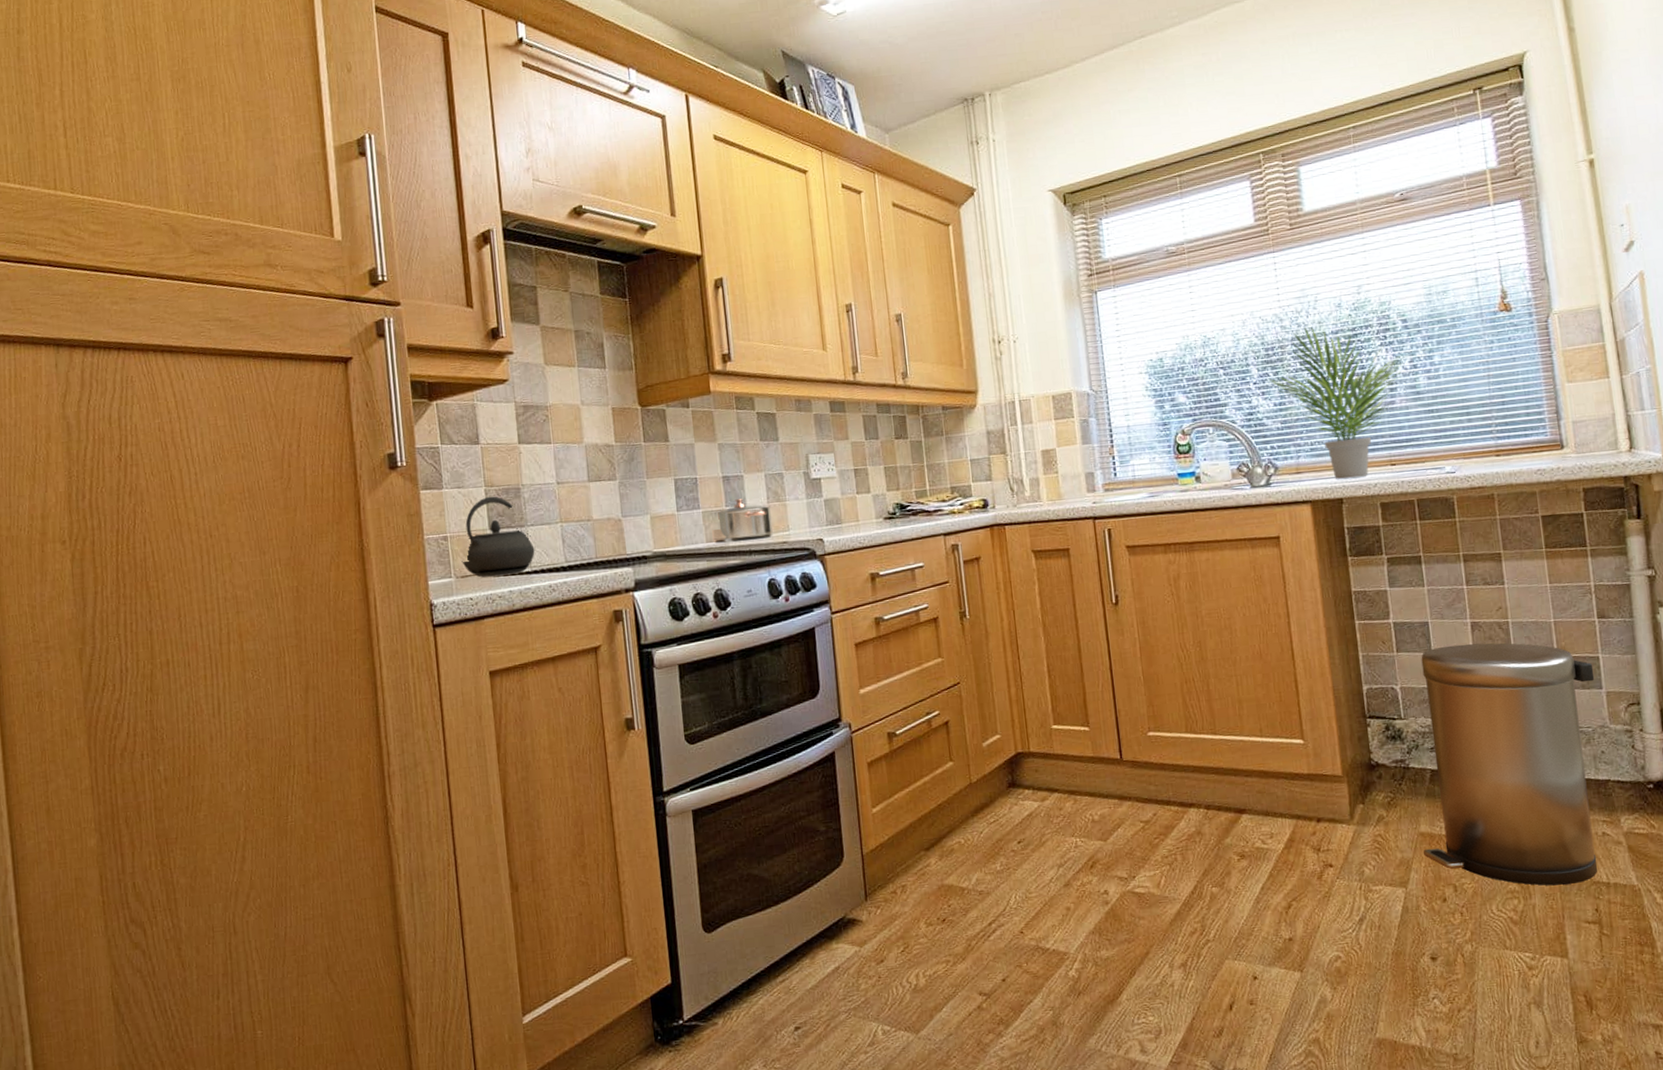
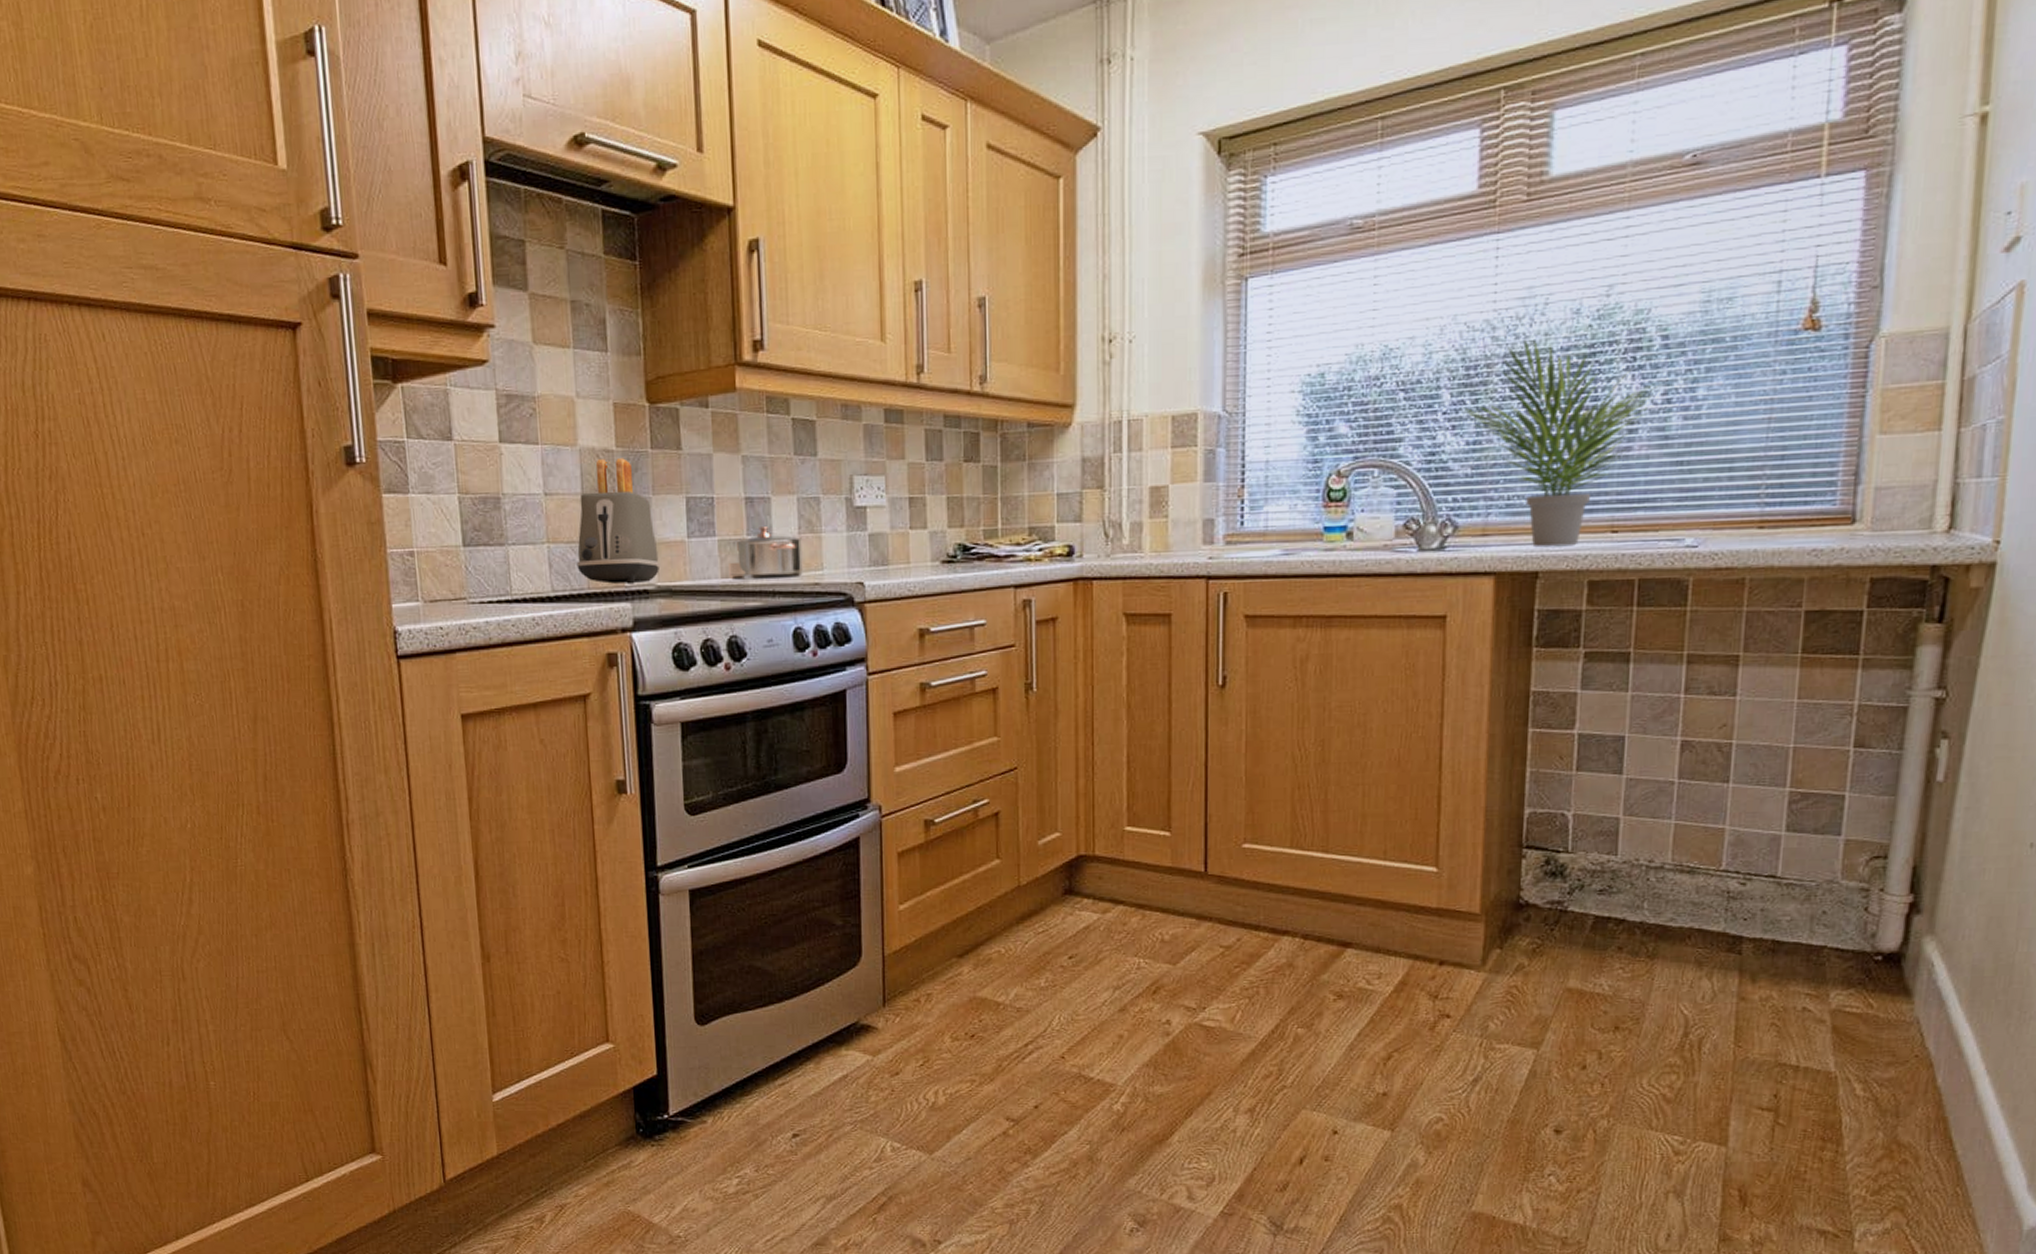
kettle: present [462,496,535,578] -> none [430,505,517,605]
toaster: none [585,451,656,553] -> present [576,458,661,584]
pedal bin: present [1421,643,1598,886] -> none [1566,767,1835,1063]

